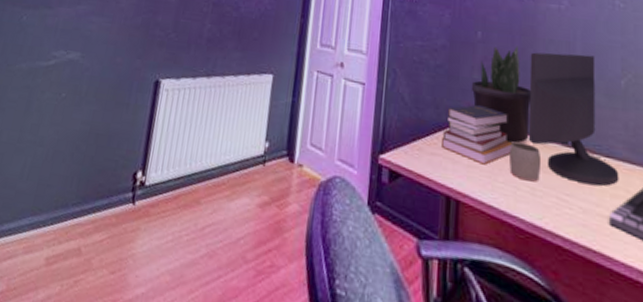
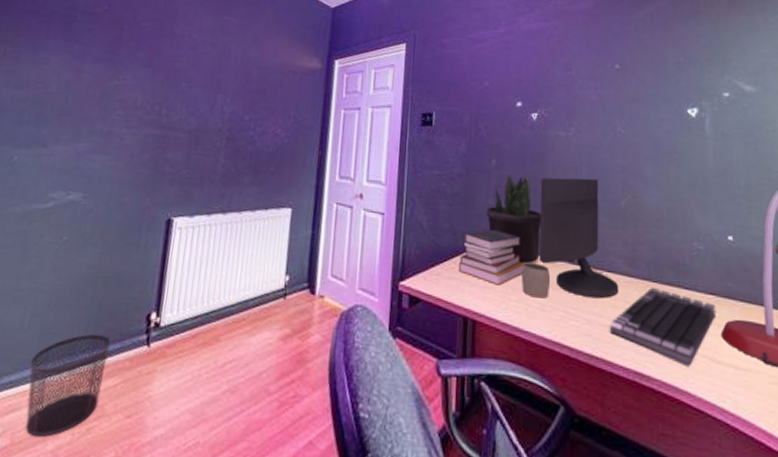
waste bin: none [20,188,100,286] -> present [25,334,111,437]

